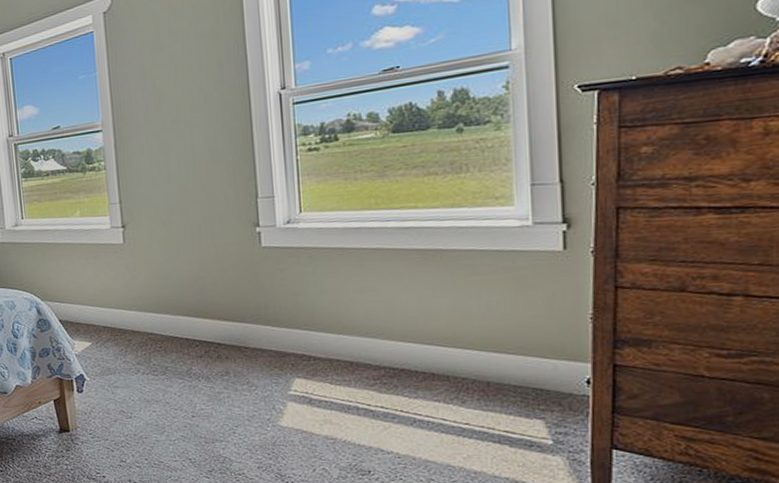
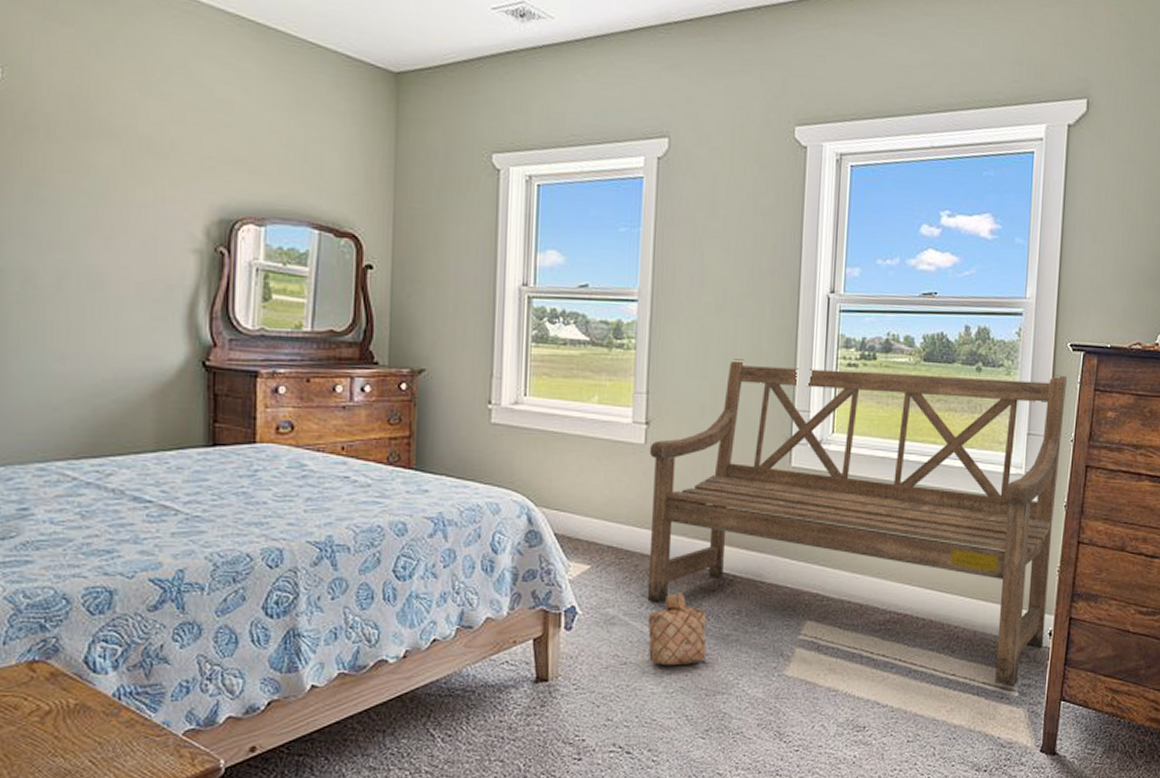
bench: none [128,118,580,436] -> present [647,359,1068,687]
basket: none [145,359,202,419] -> present [647,591,707,666]

